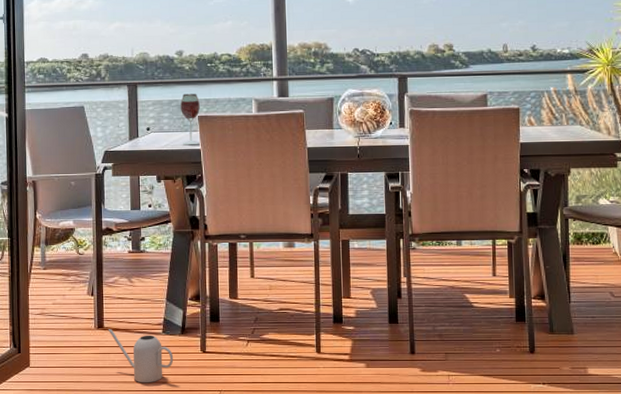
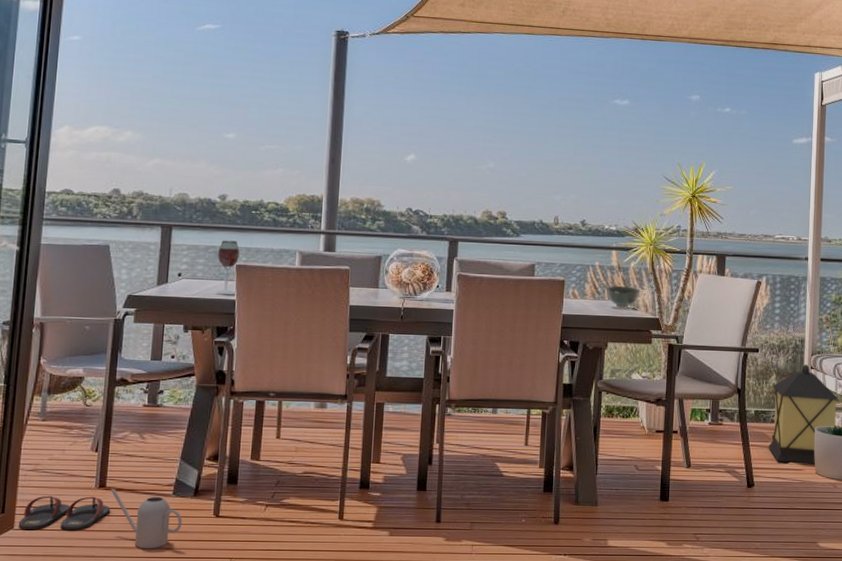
flip-flop: none [33,336,110,368] -> present [18,495,111,531]
bowl: none [563,109,601,133] -> present [606,285,640,308]

